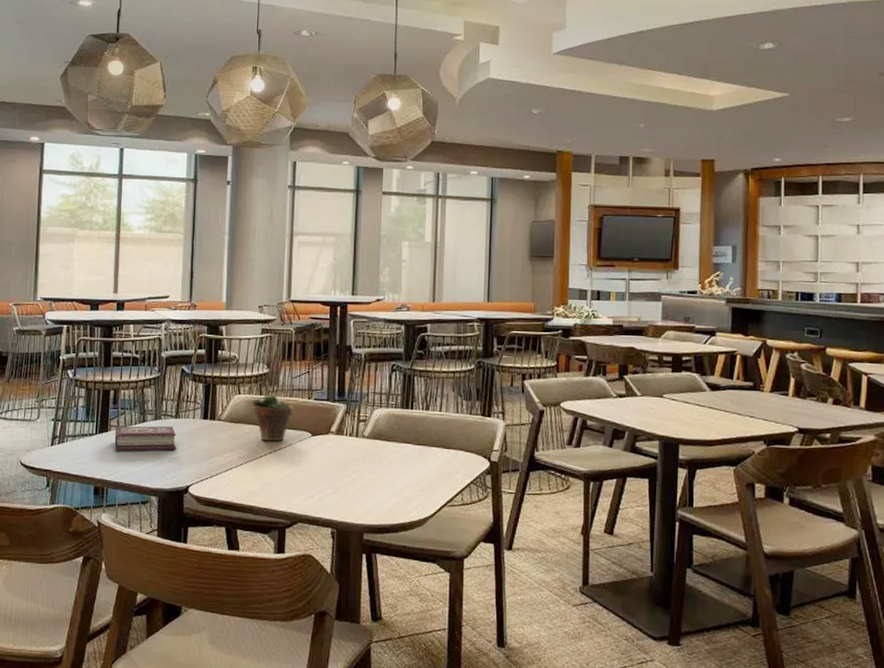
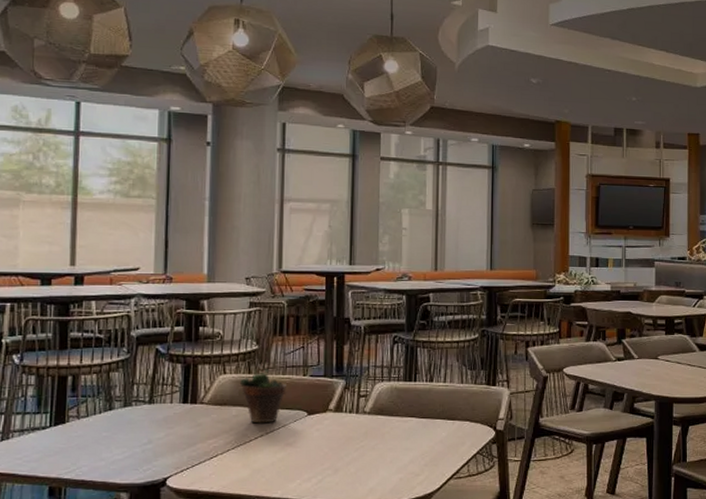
book: present [114,425,177,451] -> none [73,413,151,445]

